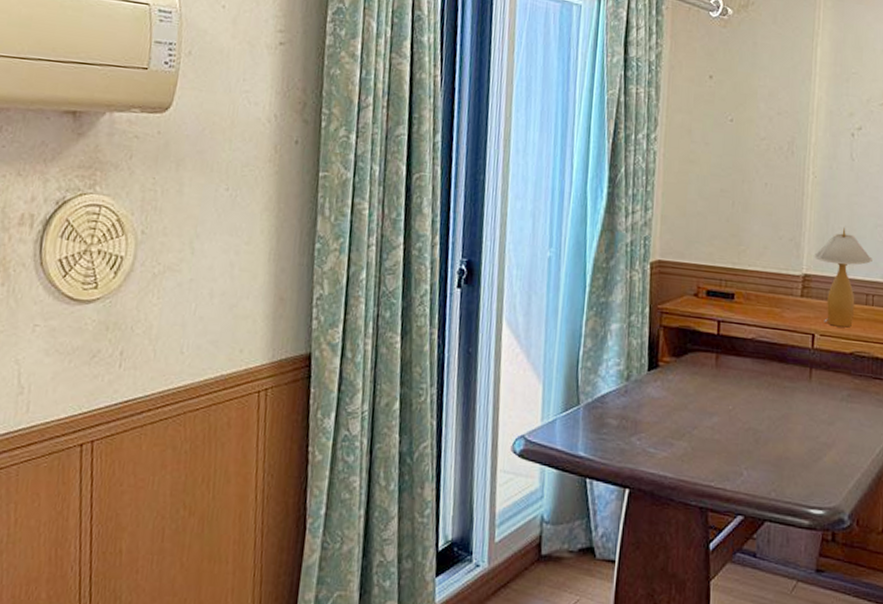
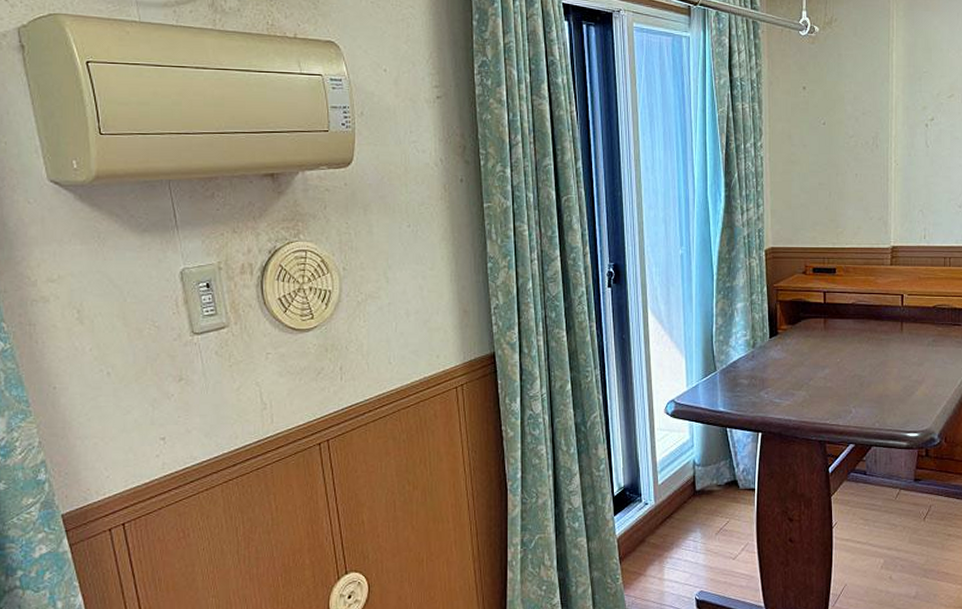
table lamp: present [813,227,873,328] -> none [899,204,948,286]

